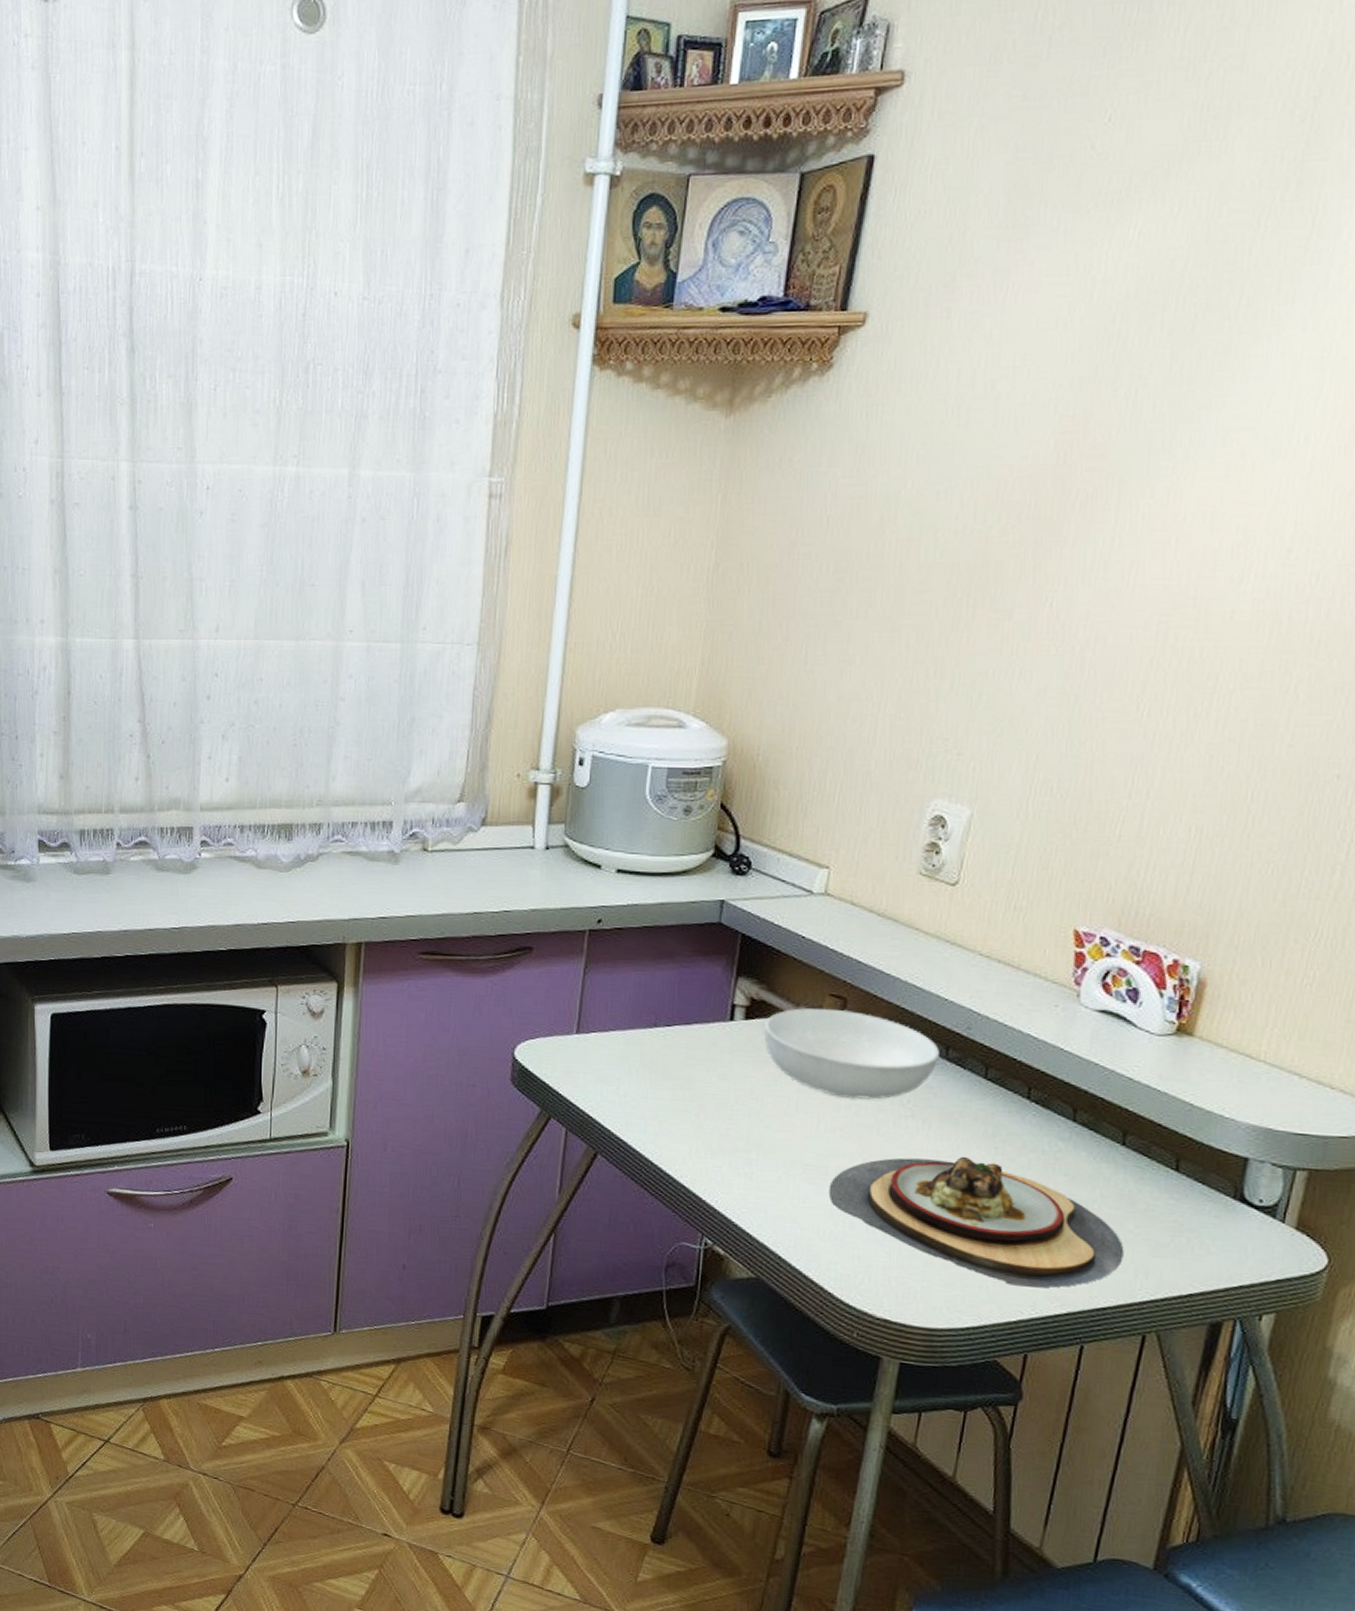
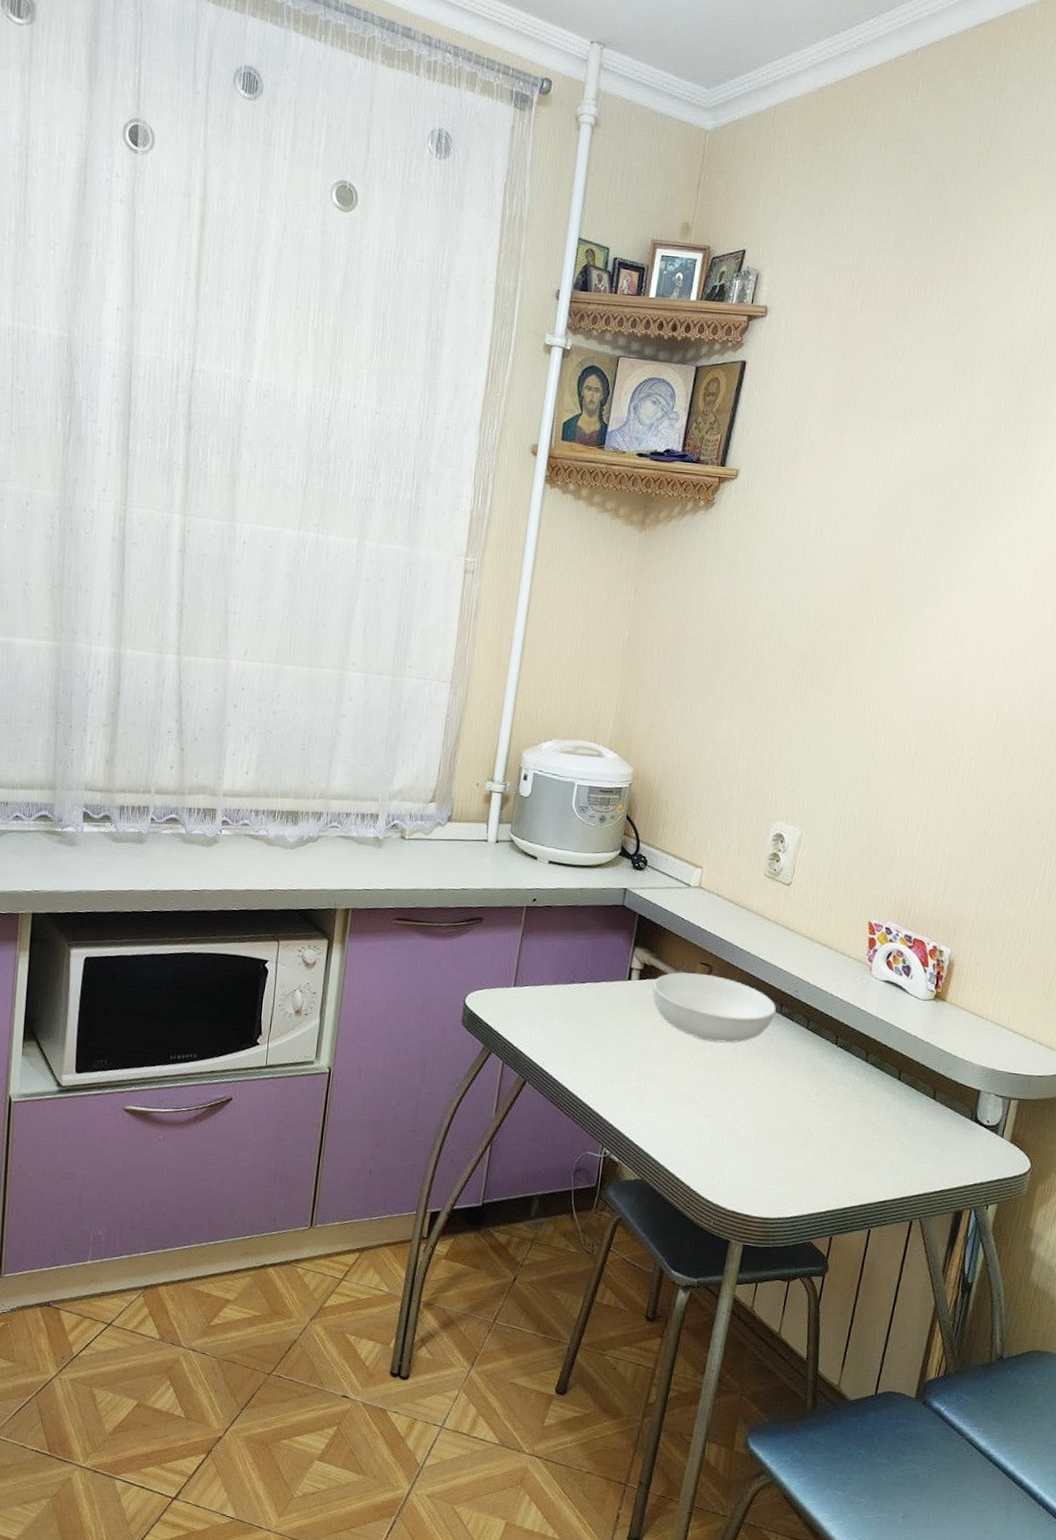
plate: present [828,1156,1124,1288] -> none [695,1086,899,1186]

